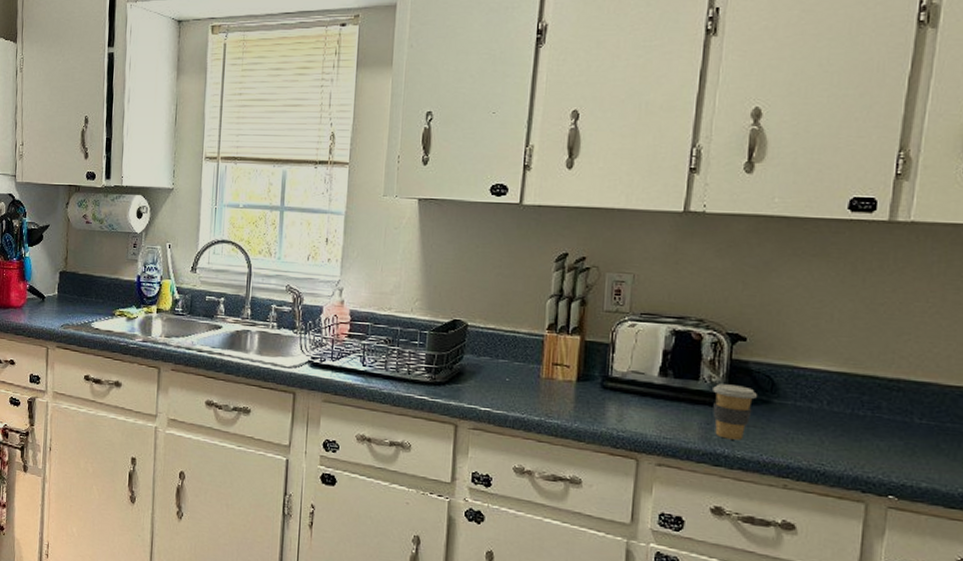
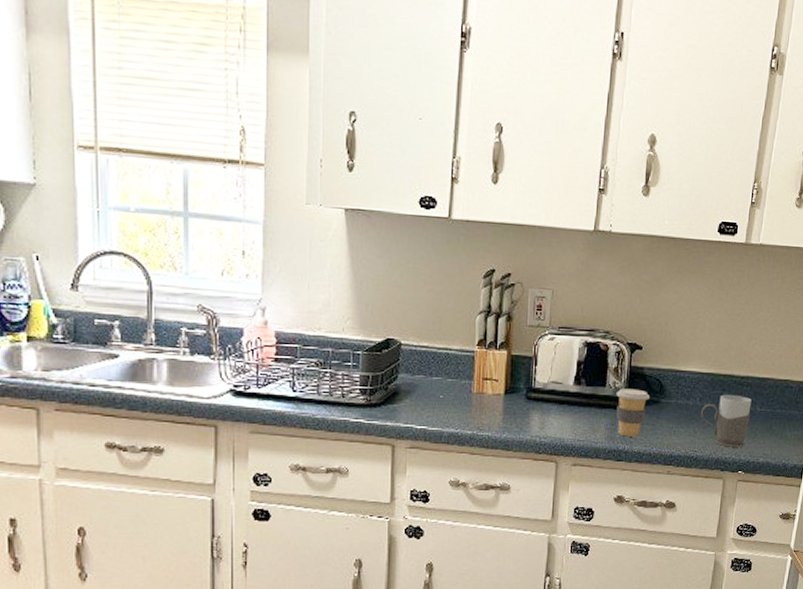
mug: none [830,399,906,466] -> present [701,394,752,447]

